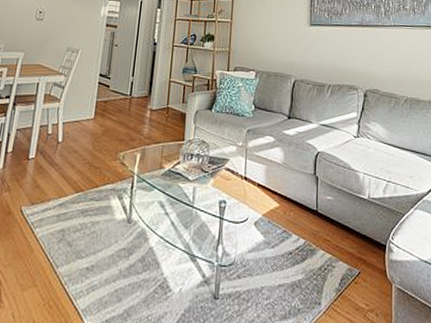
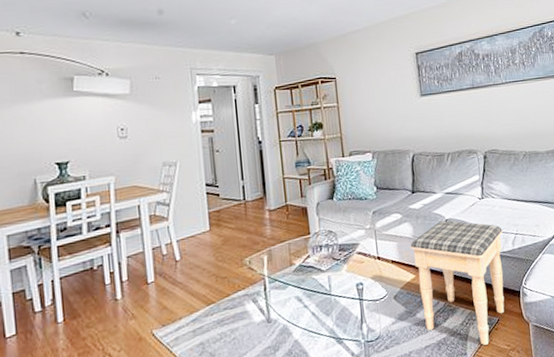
footstool: none [278,153,375,298] -> present [410,220,505,346]

